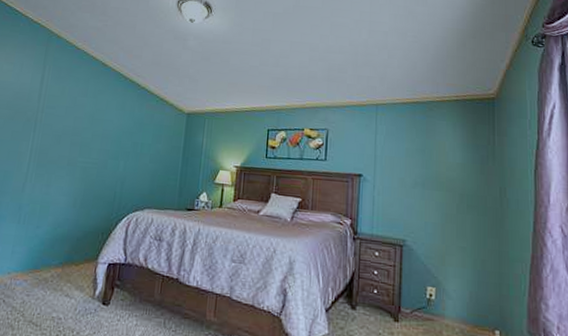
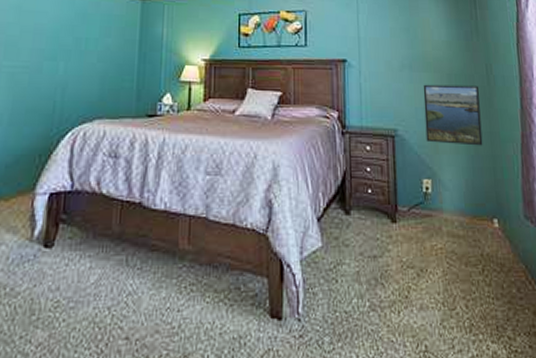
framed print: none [433,201,491,263] -> present [423,84,483,146]

